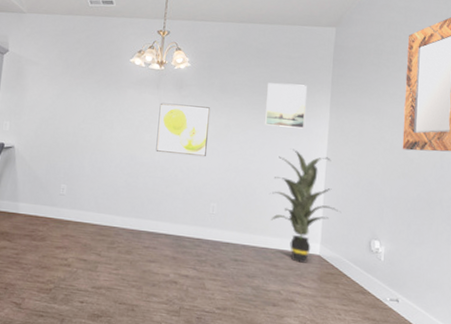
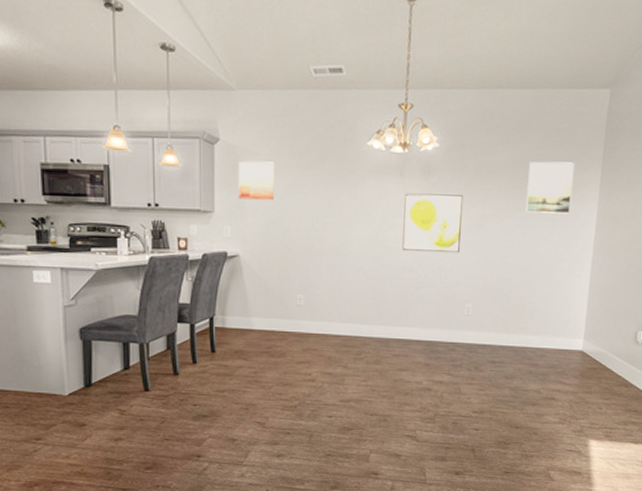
wall art: none [19,69,52,102] -> present [238,161,275,200]
indoor plant: present [270,149,342,263] -> none [530,238,608,360]

